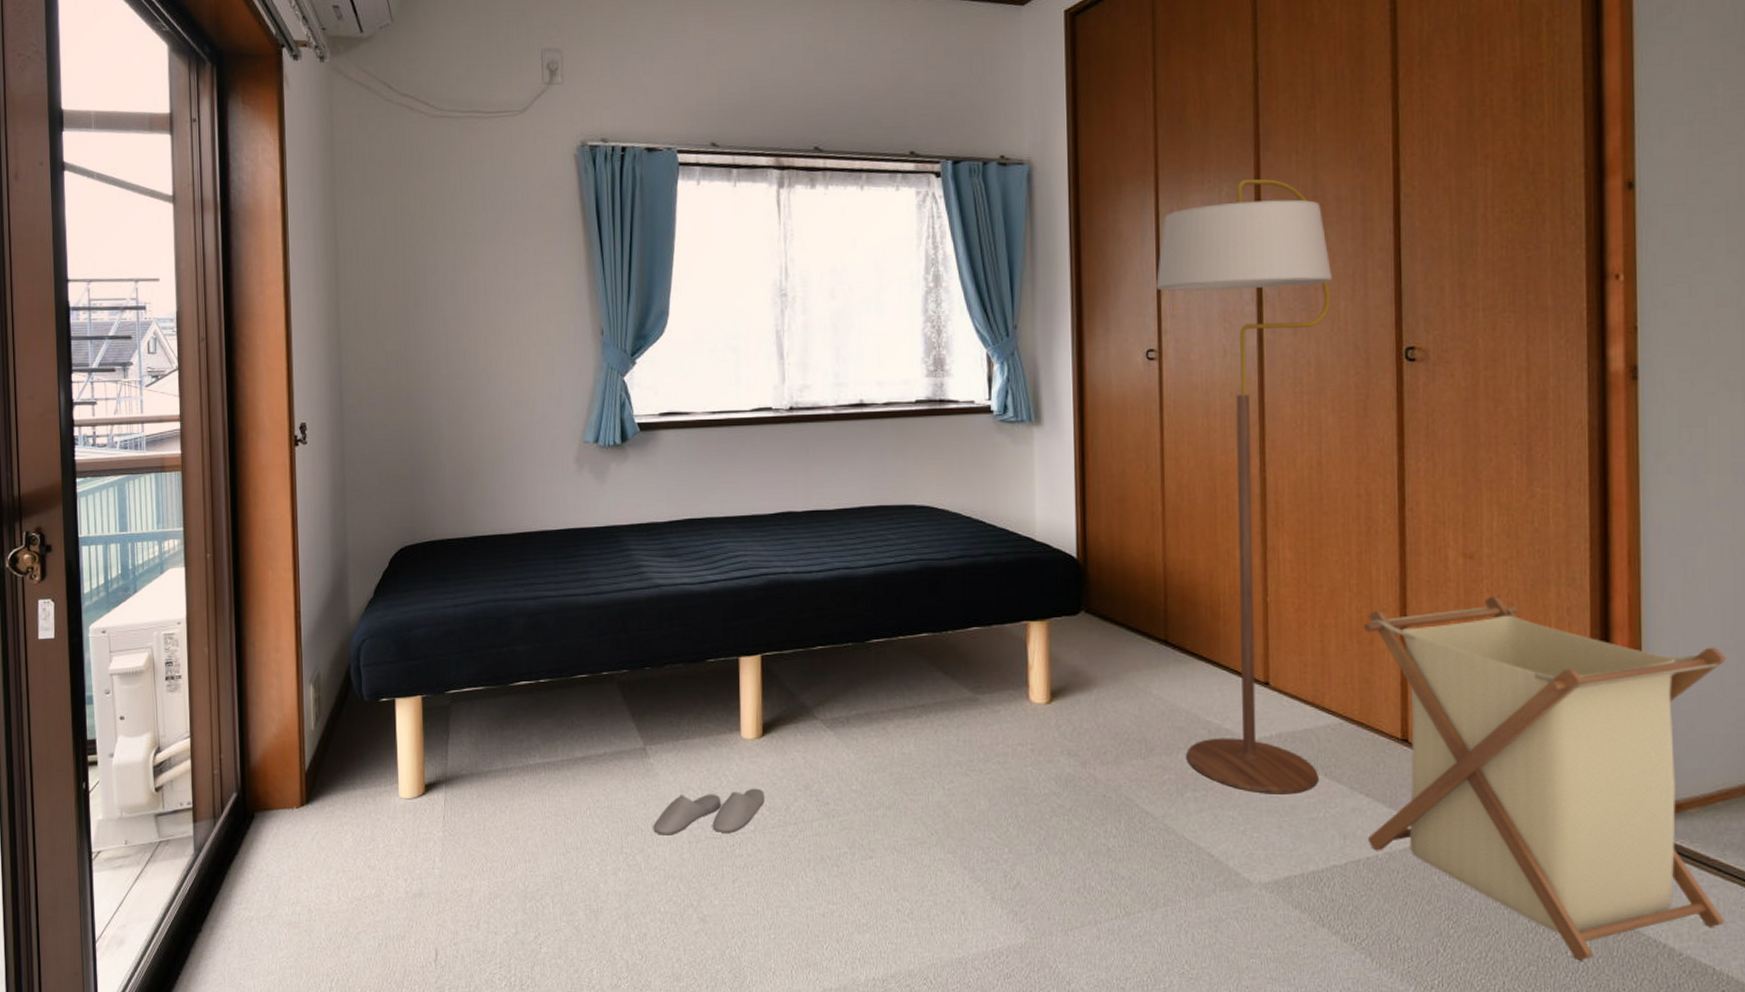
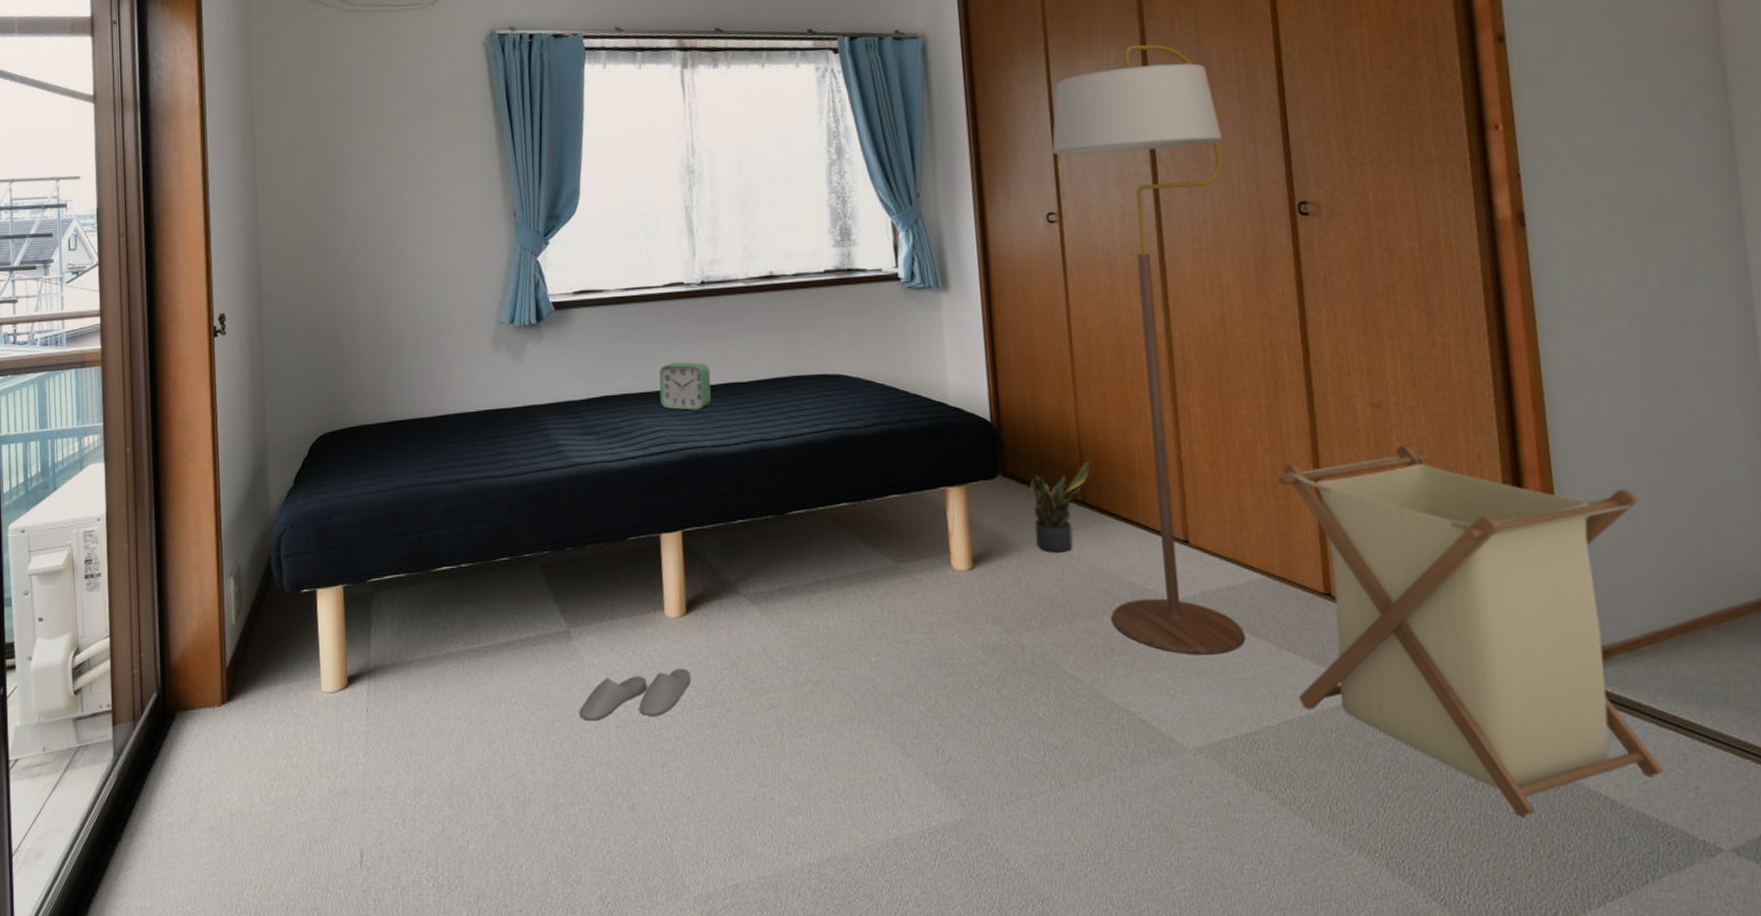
alarm clock: none [743,487,796,536] -> present [659,361,711,411]
potted plant: none [1113,599,1177,690] -> present [1030,459,1092,553]

